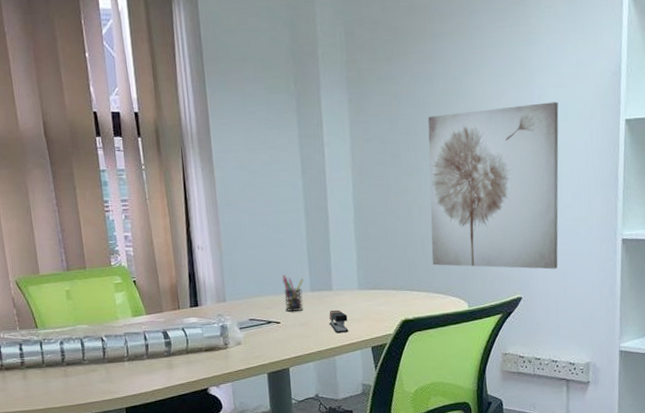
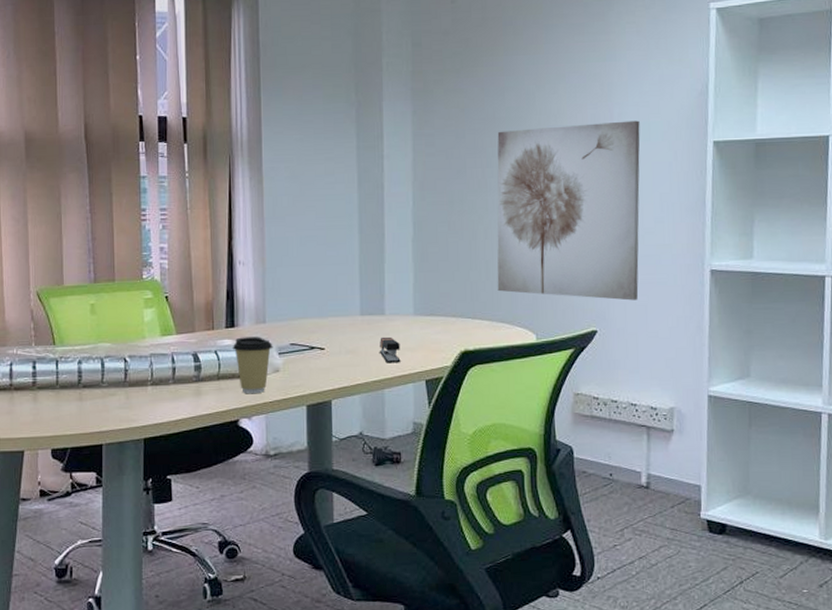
coffee cup: none [197,314,234,365] -> present [232,336,273,393]
pen holder: present [282,275,304,312] -> none [330,296,353,338]

